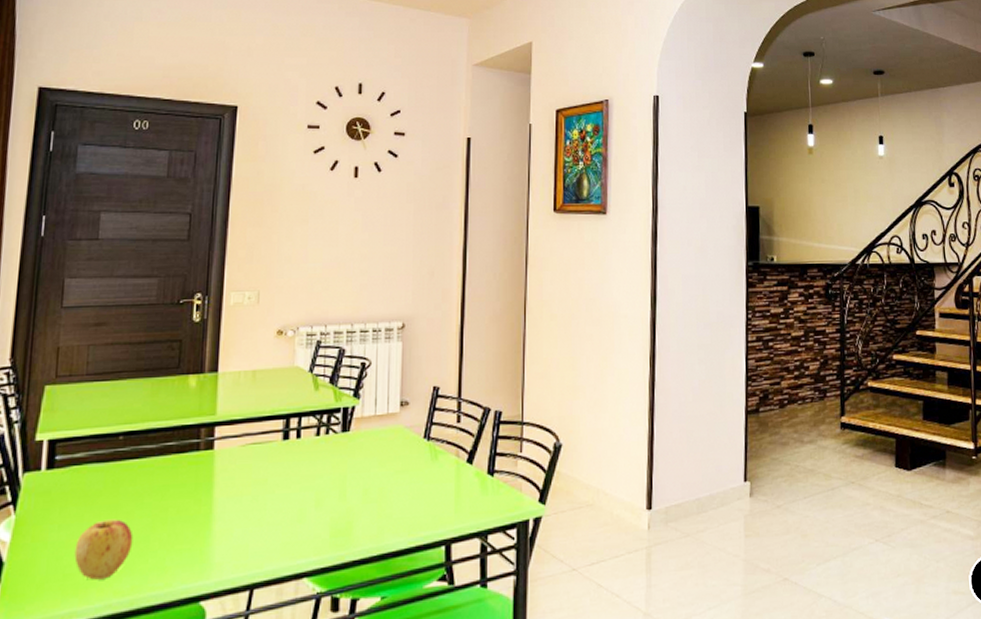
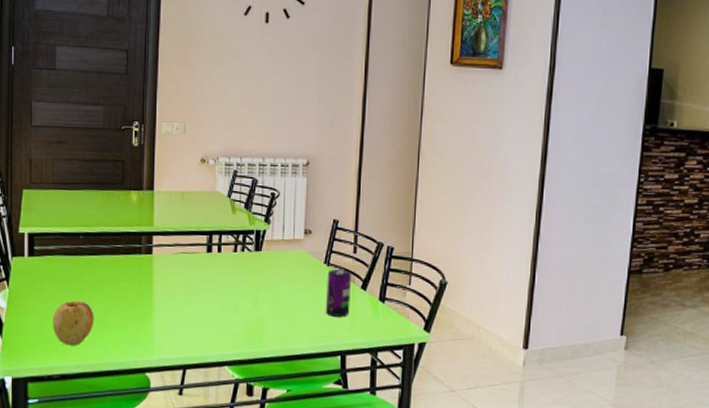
beverage can: none [426,443,456,500] -> present [325,269,352,317]

